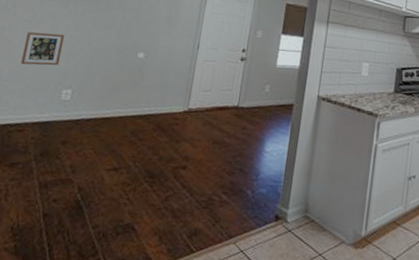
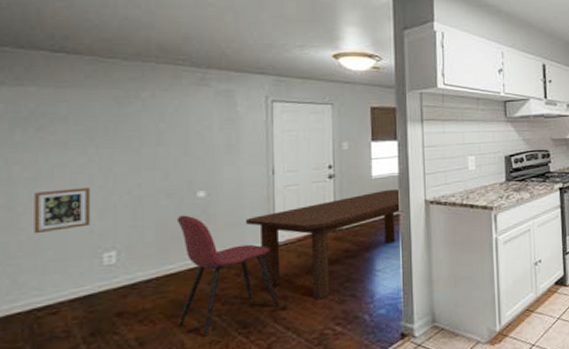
dining chair: none [103,70,184,178] -> present [176,215,280,337]
dining table: none [168,79,297,167] -> present [245,189,402,300]

